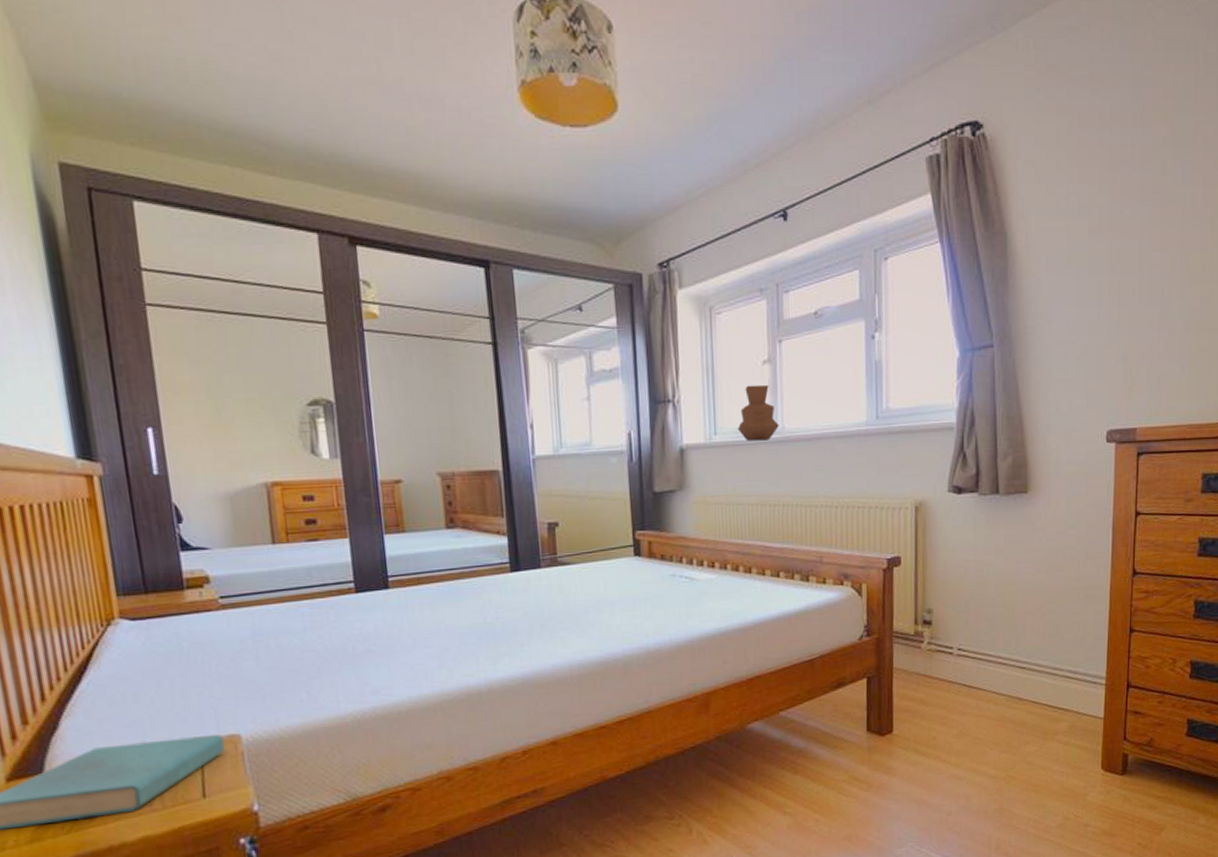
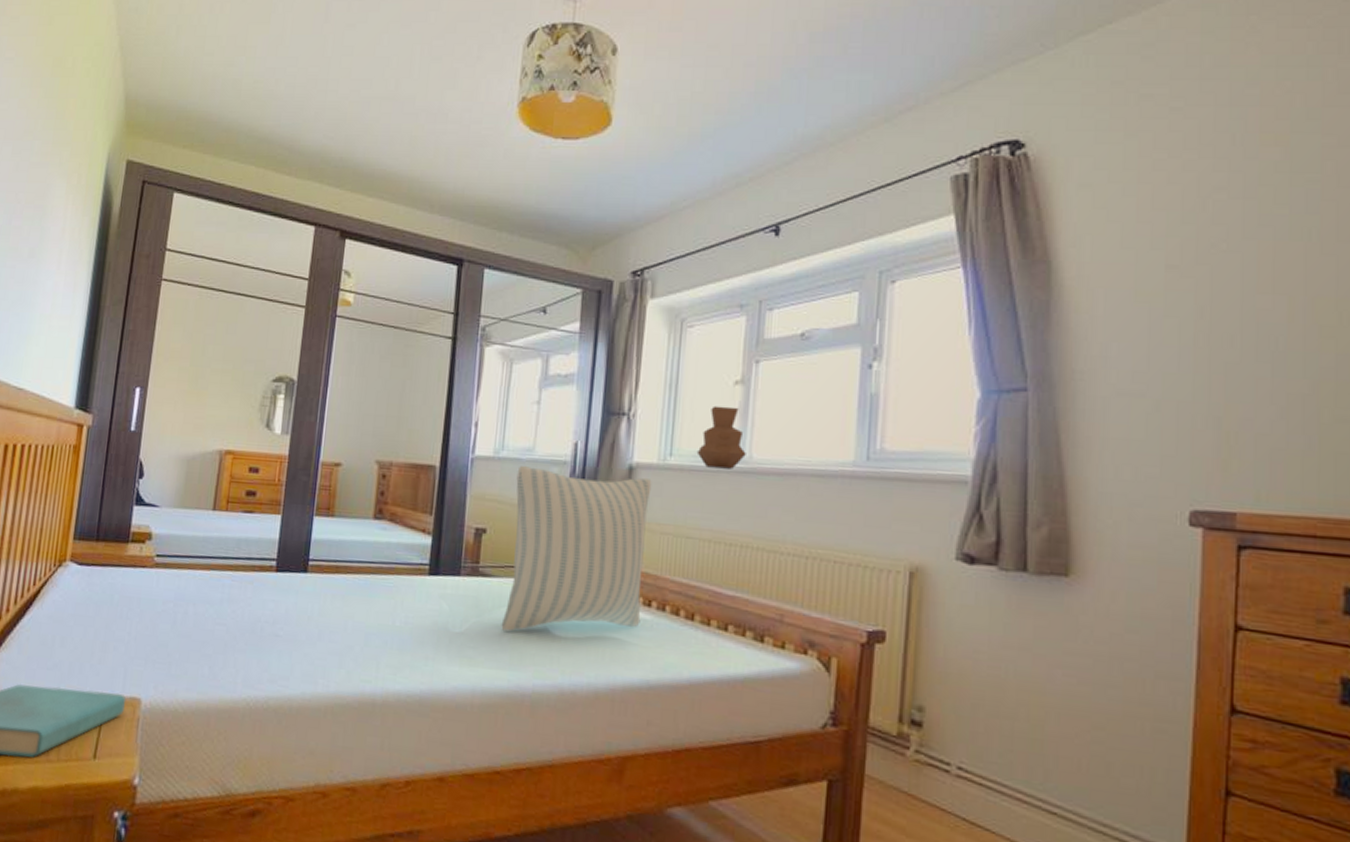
pillow: none [578,458,707,609] -> present [501,466,652,631]

